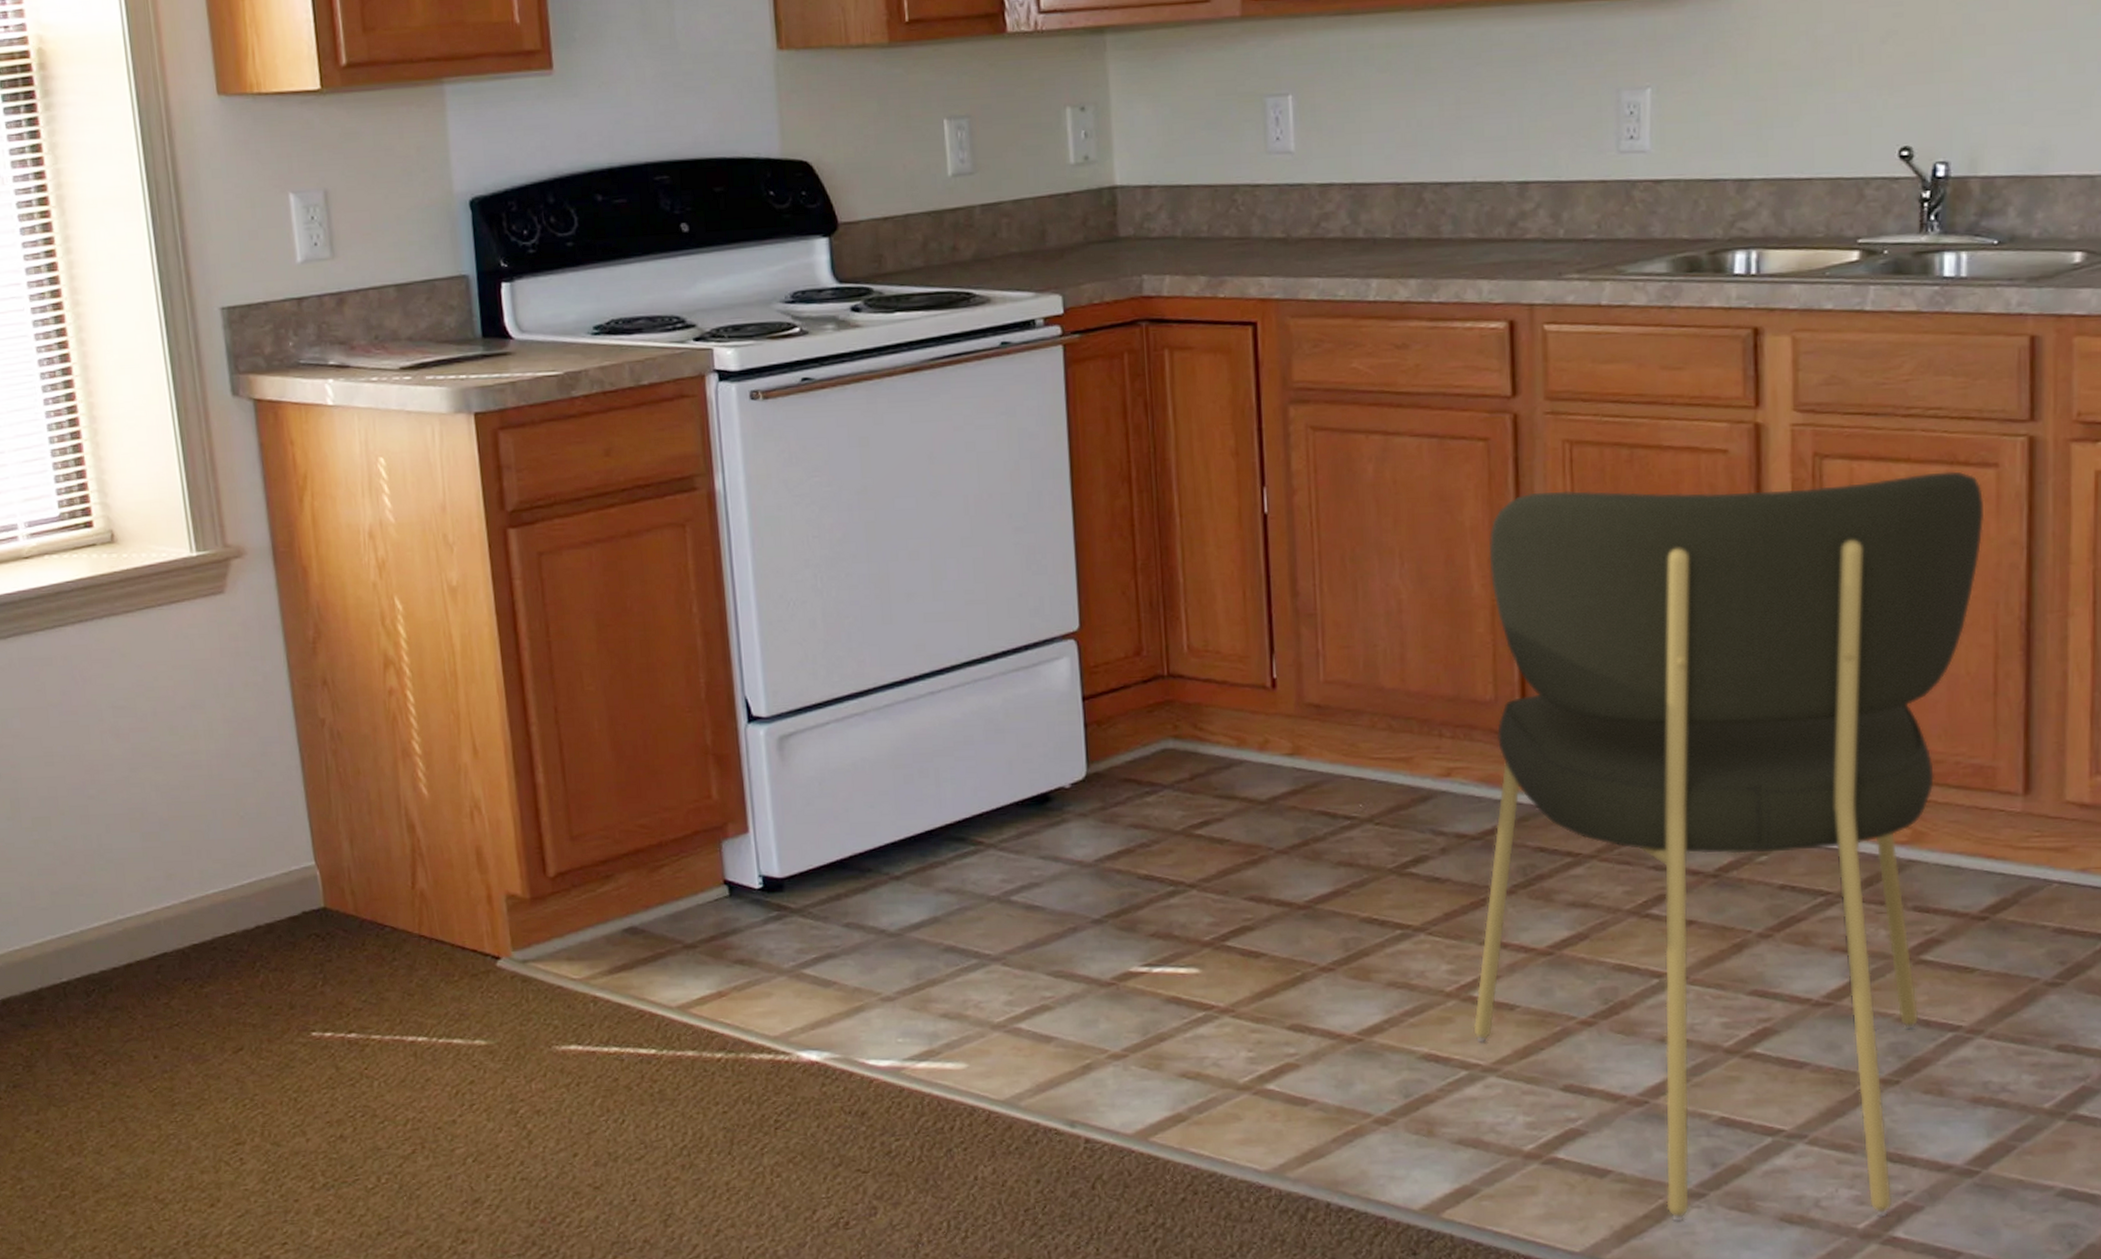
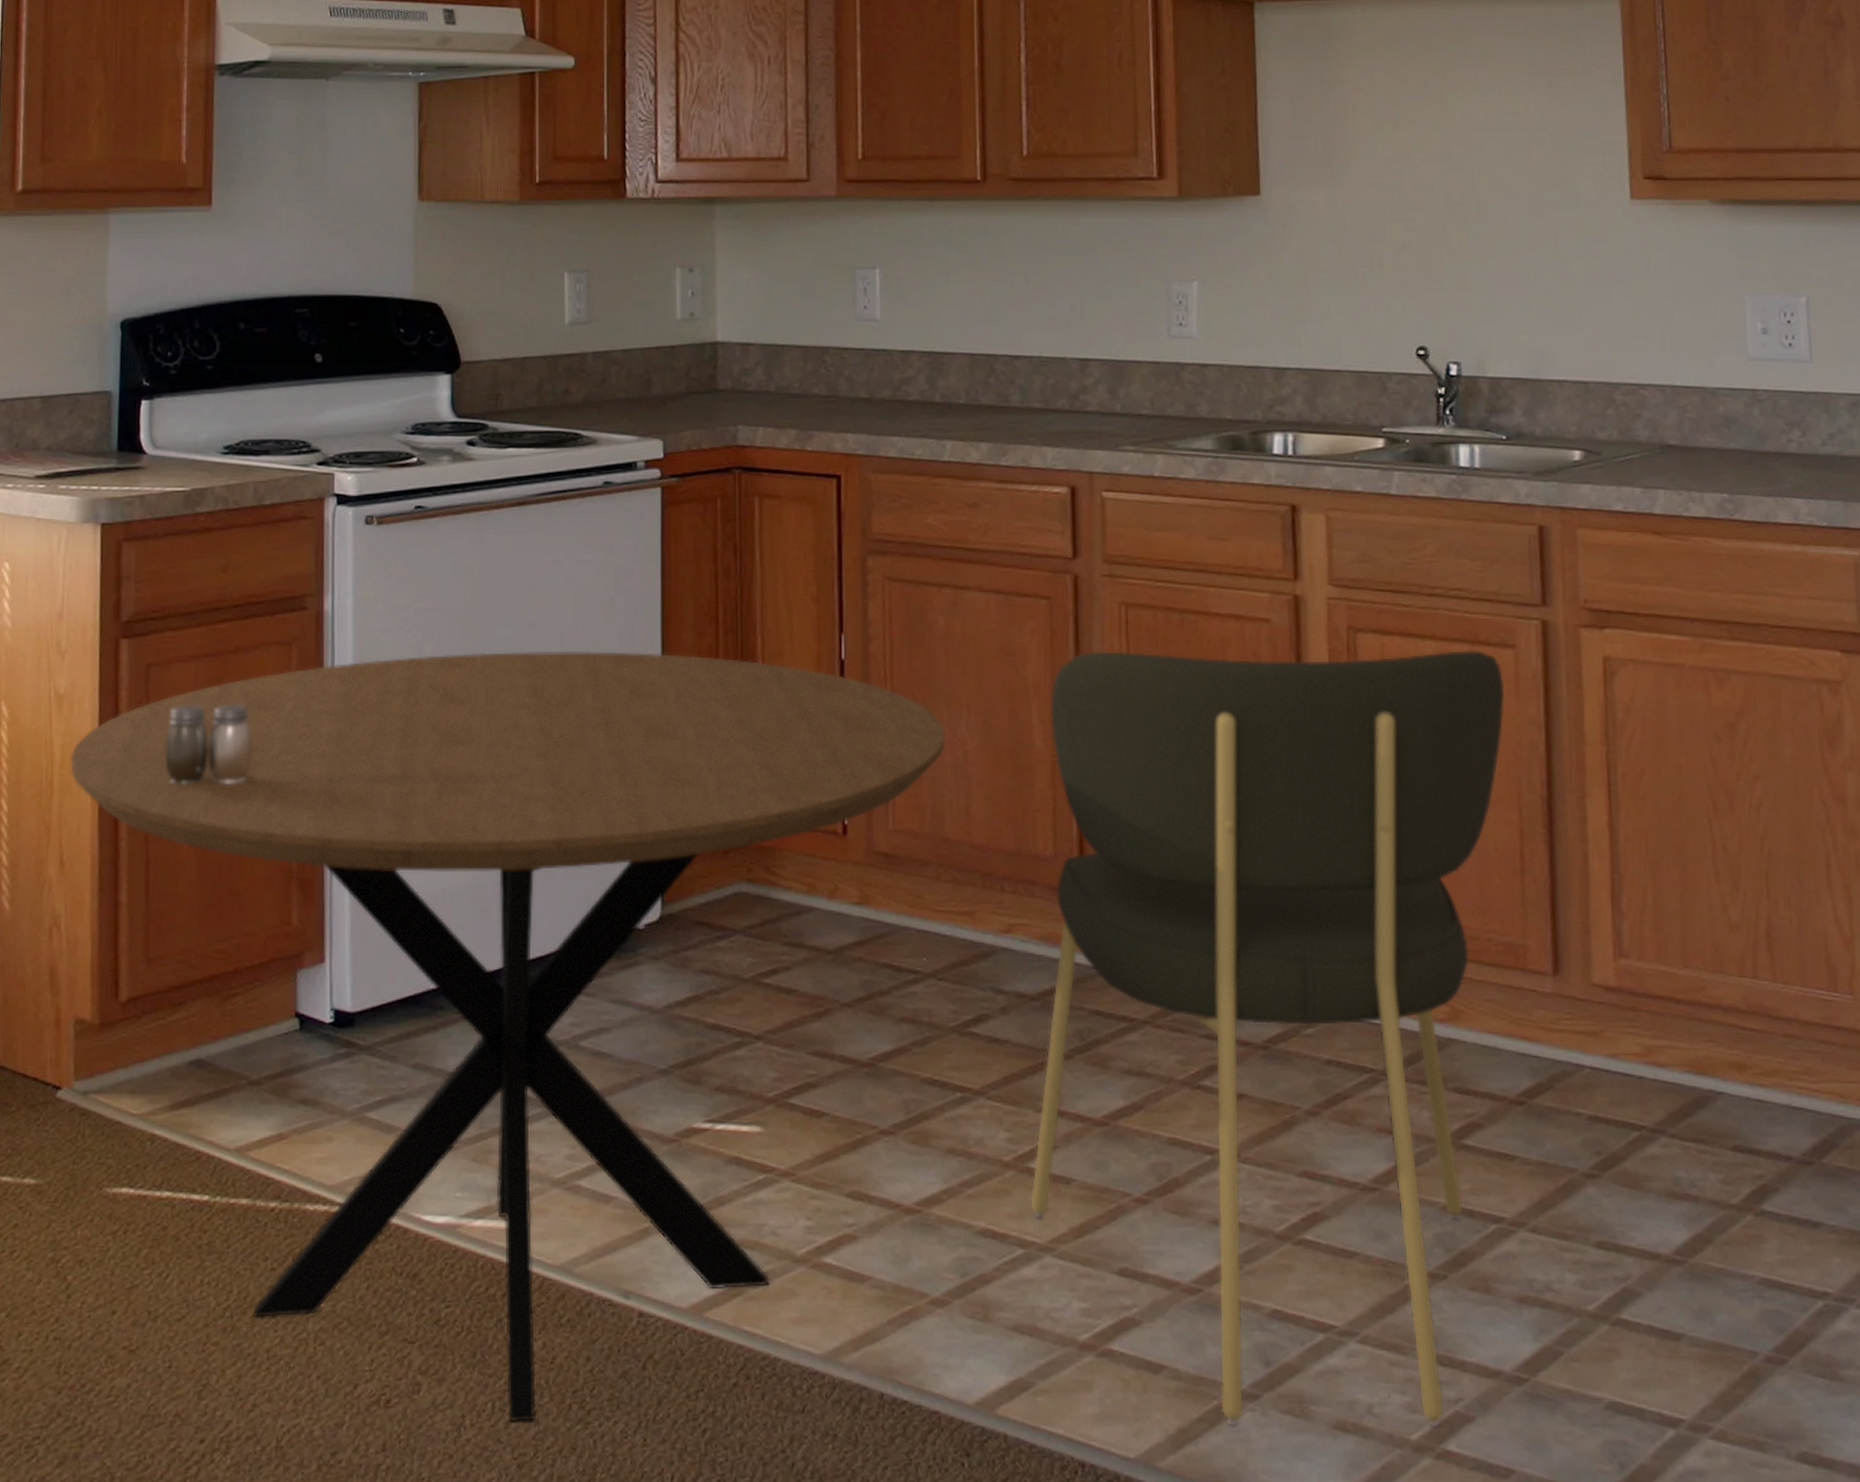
dining table: none [471,516,1378,1238] -> present [70,650,946,1423]
salt and pepper shaker: none [566,588,656,669] -> present [165,704,252,785]

